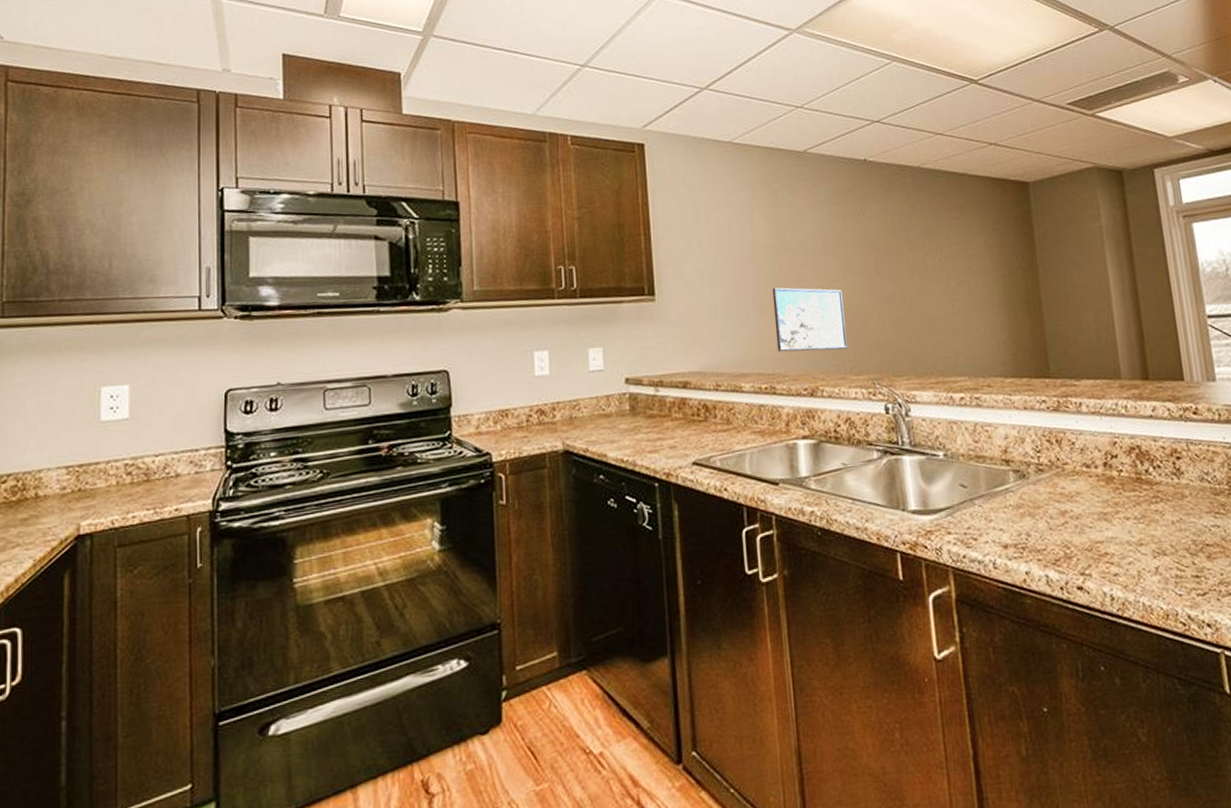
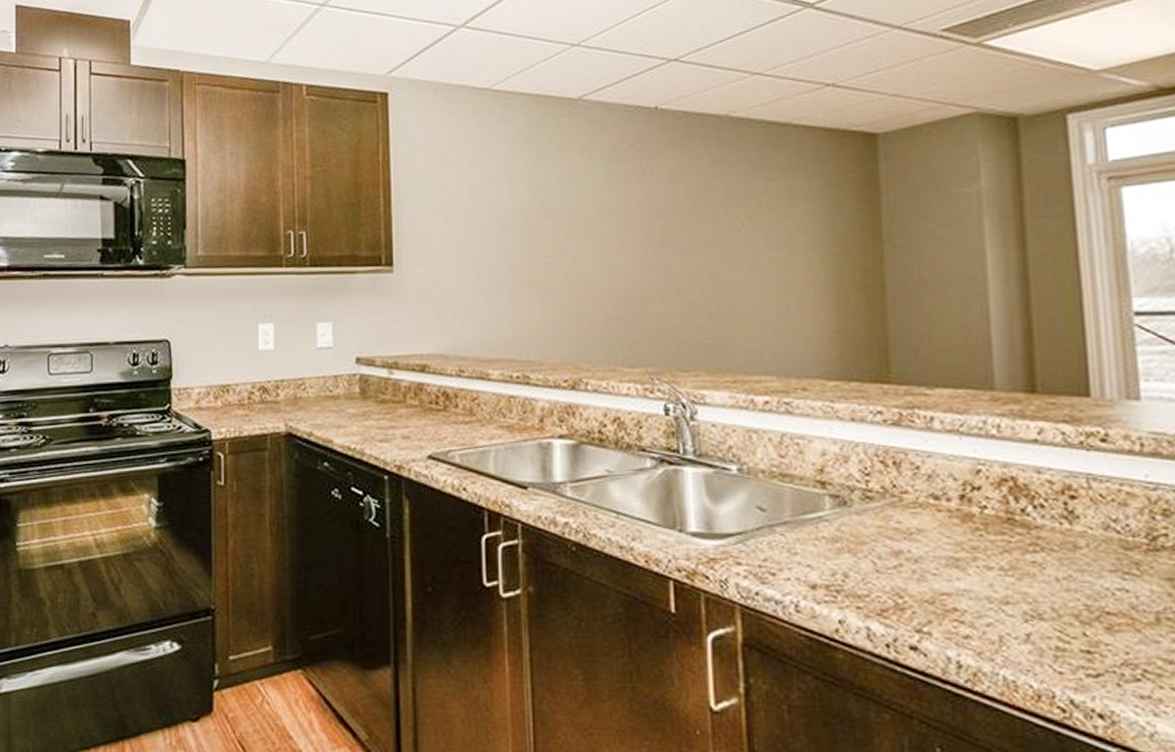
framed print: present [772,287,847,353] -> none [531,260,620,337]

